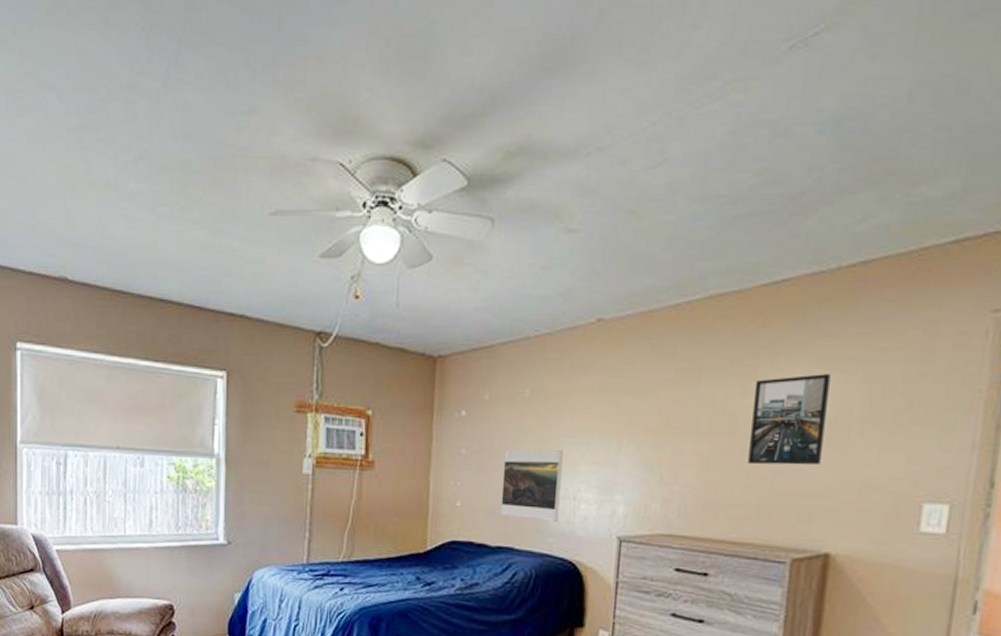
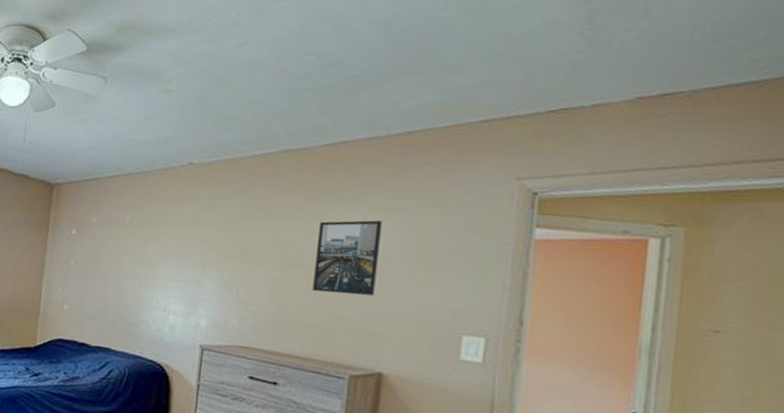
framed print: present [500,449,564,522] -> none [100,265,157,329]

